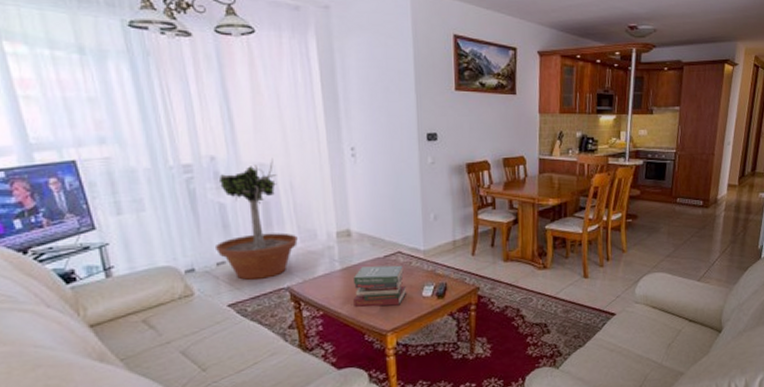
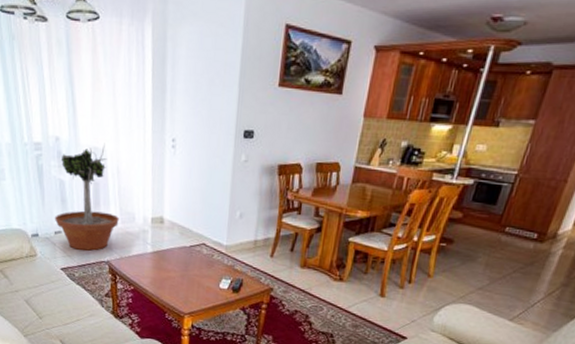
books: present [352,265,406,307] -> none [159,253,206,293]

